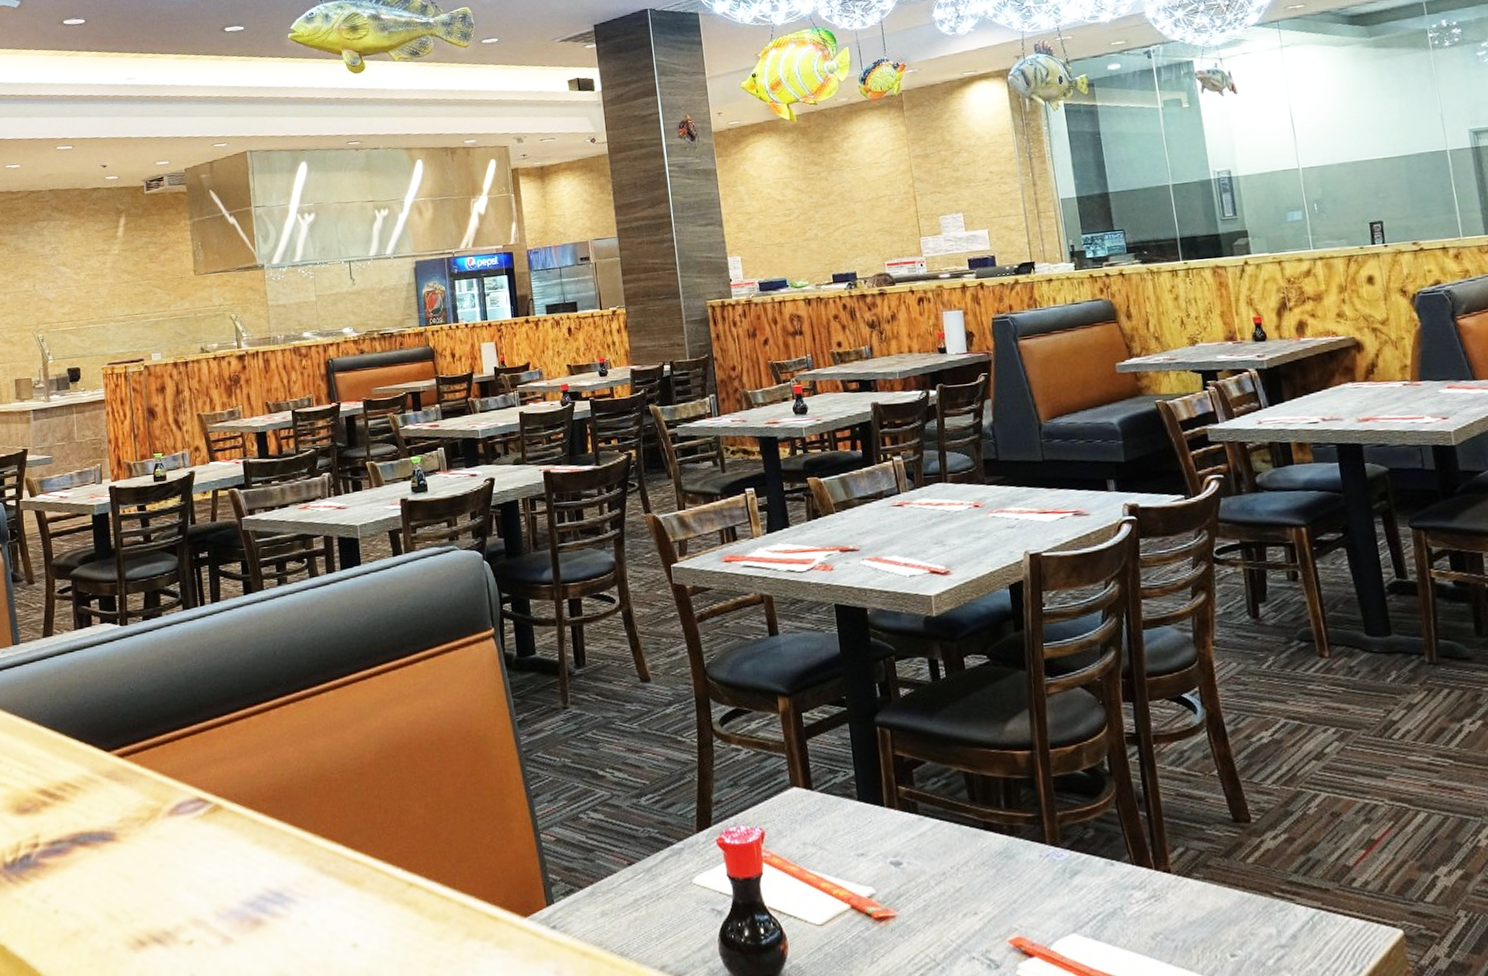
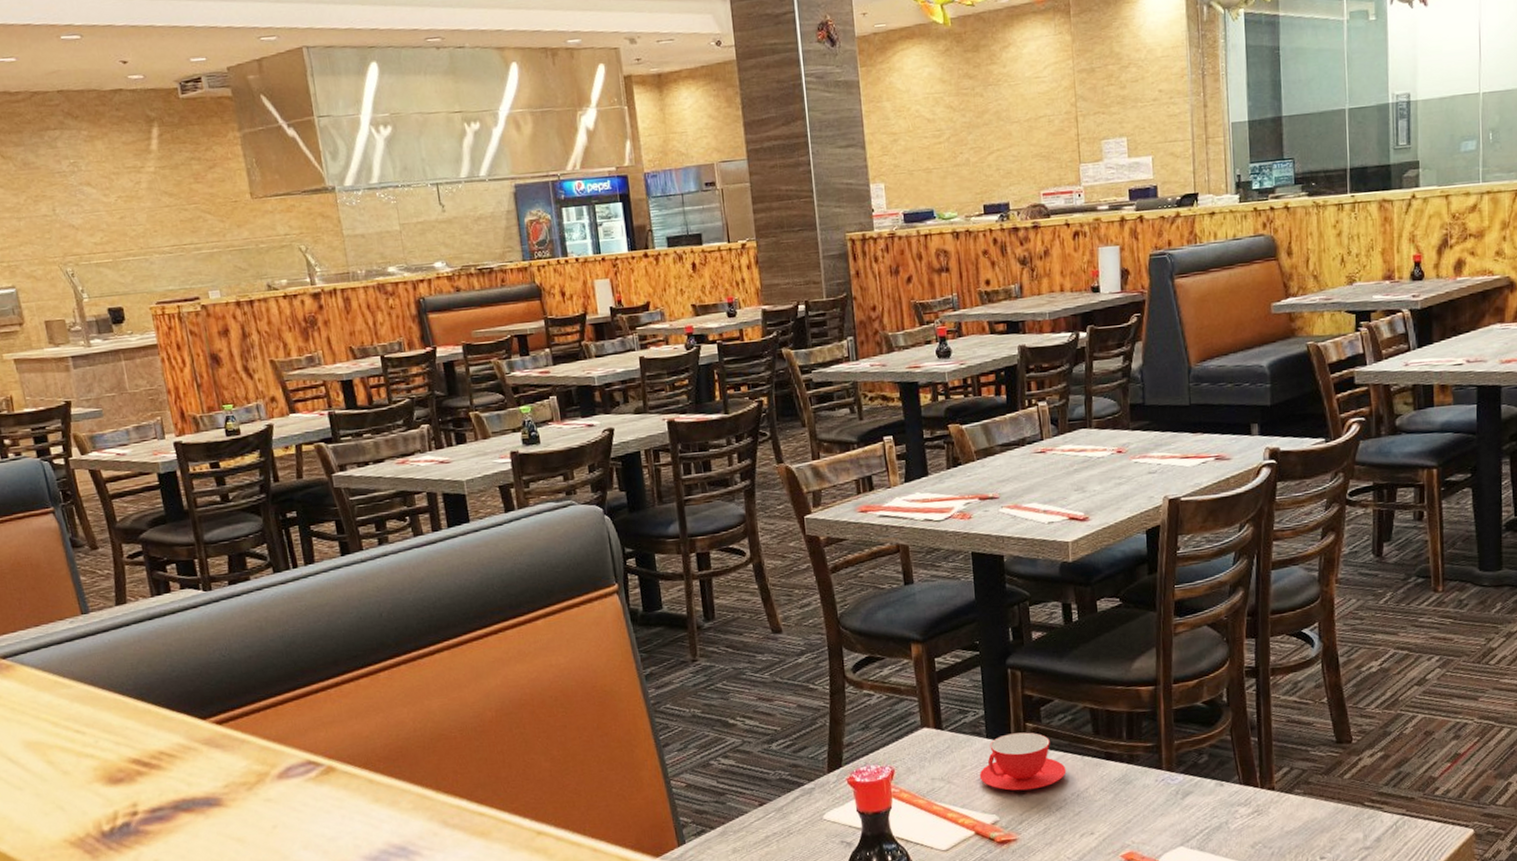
teacup: none [852,796,944,861] -> present [979,732,1067,791]

